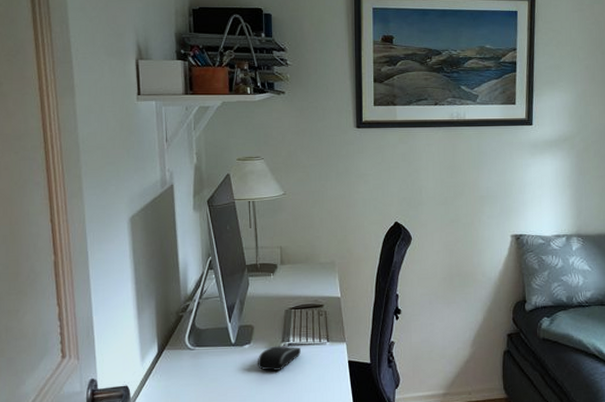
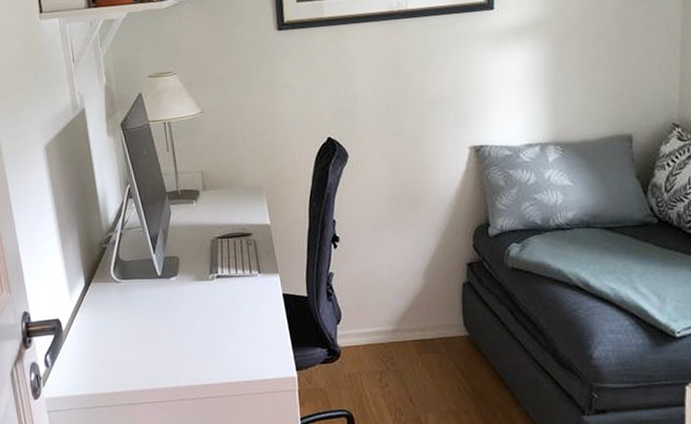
computer mouse: present [258,346,301,371] -> none [186,278,231,304]

